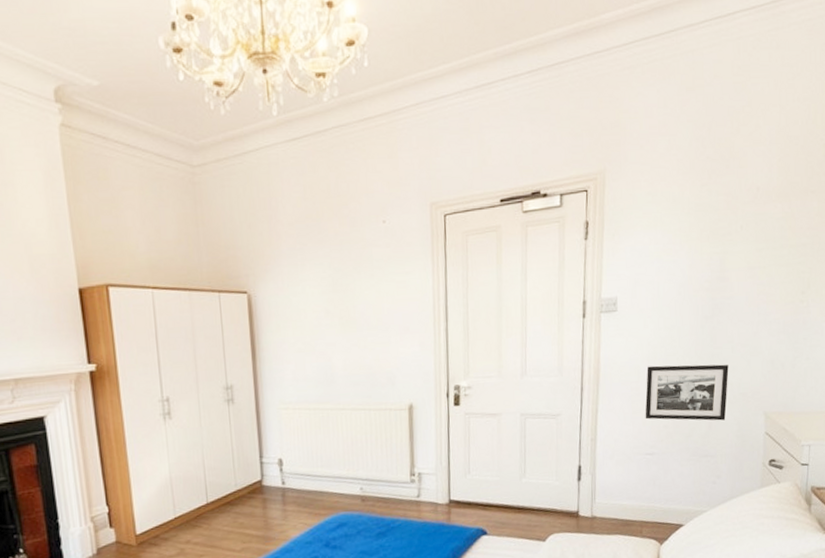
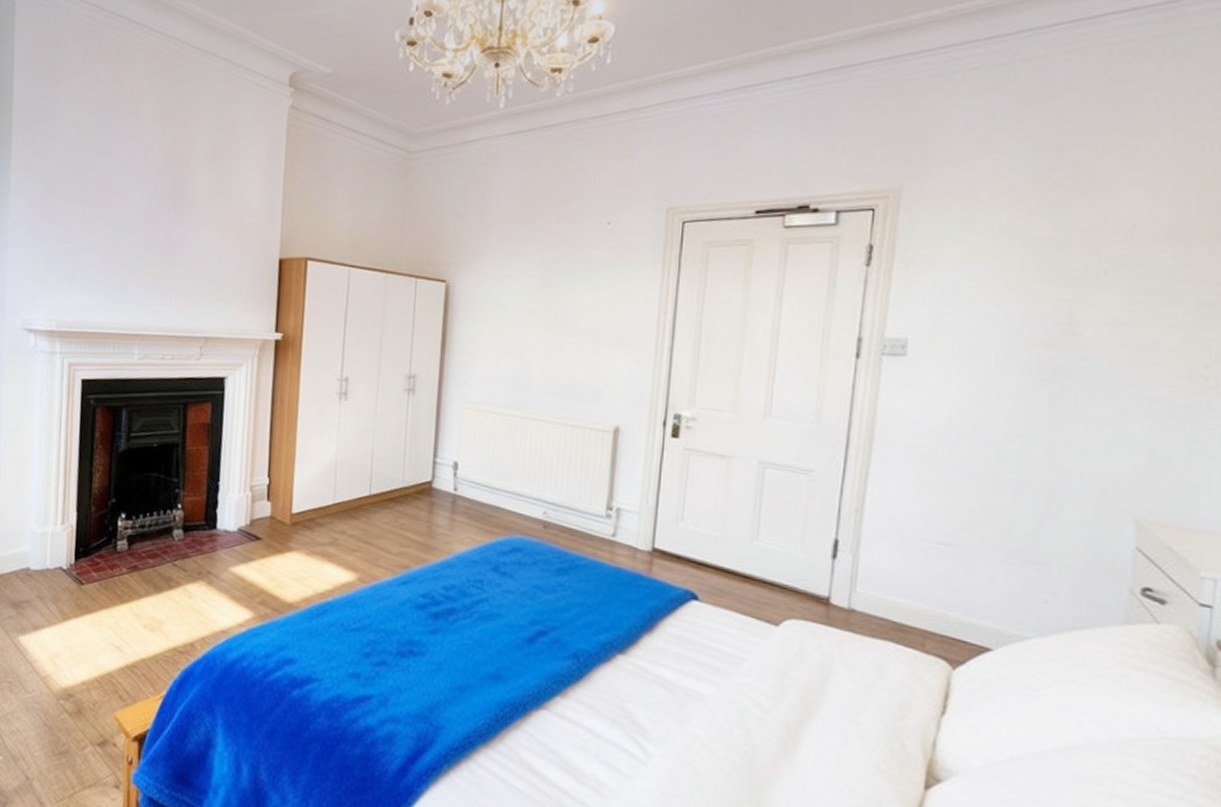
picture frame: present [645,364,729,421] -> none [939,430,1077,520]

